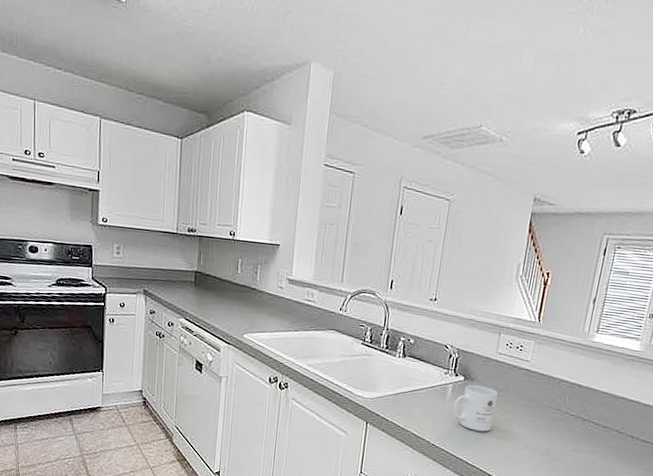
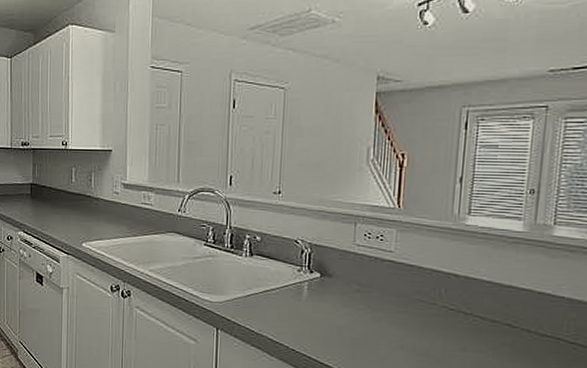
mug: present [452,385,498,432] -> none [311,282,361,333]

